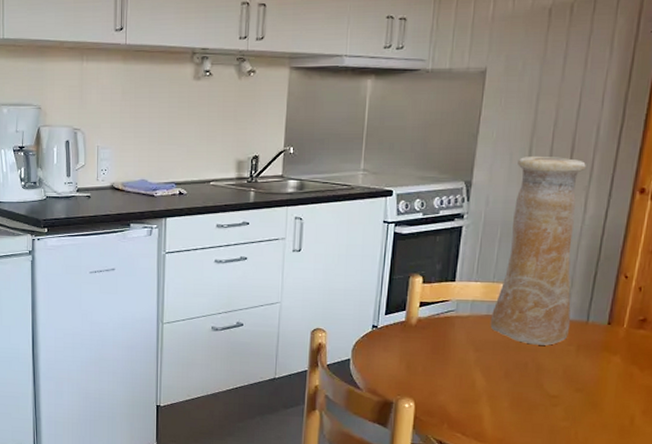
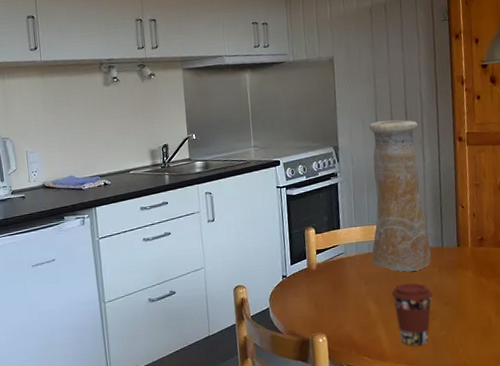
coffee cup: none [506,357,562,434] -> present [391,282,433,347]

